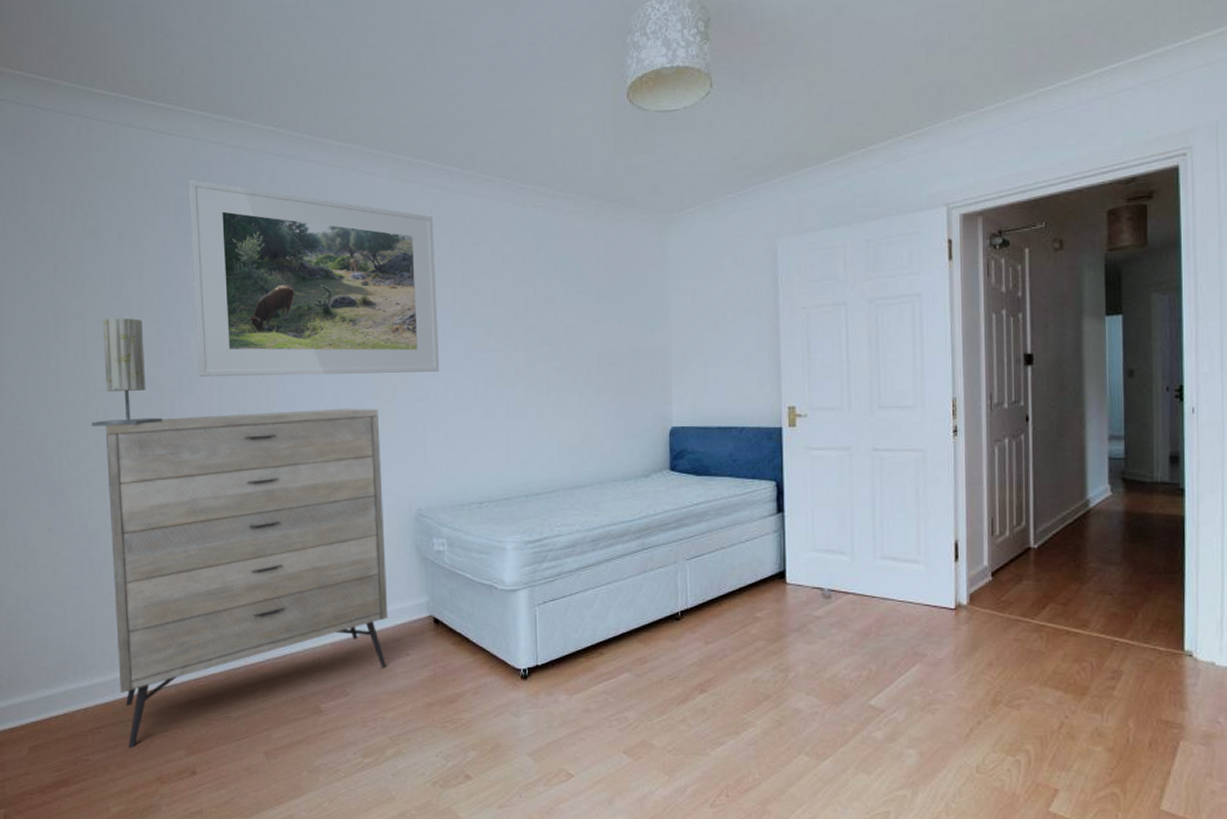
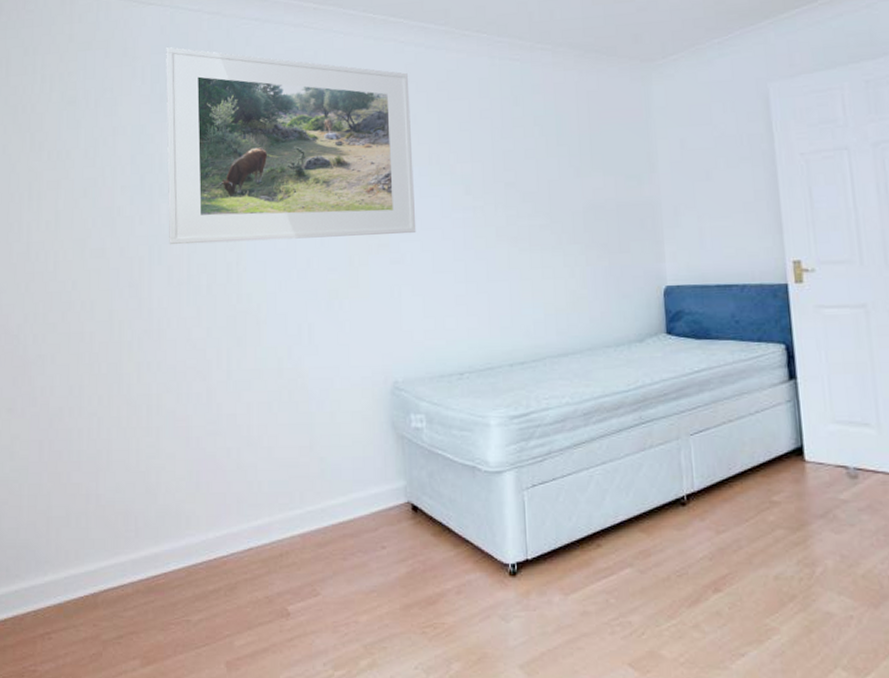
table lamp: present [91,318,163,426] -> none [58,186,131,299]
dresser: present [105,408,388,748] -> none [72,273,362,657]

